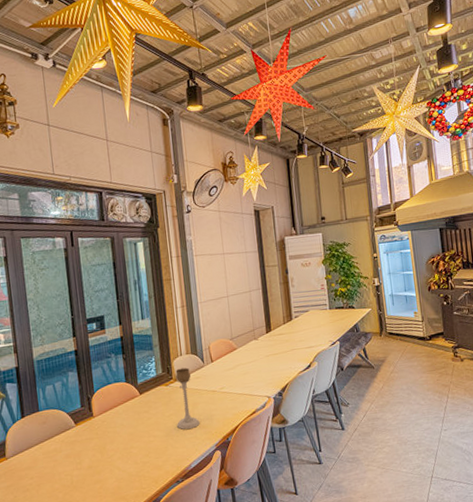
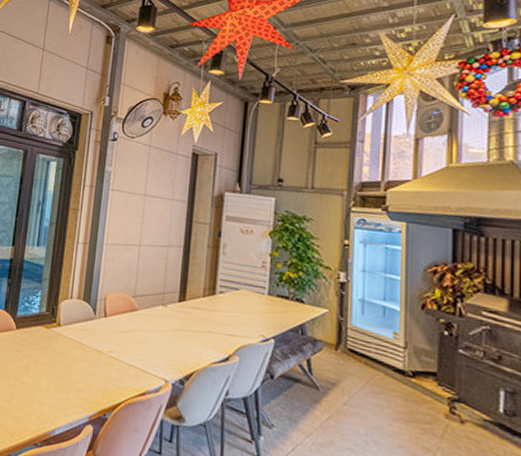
candle holder: present [175,367,201,430] -> none [49,312,78,388]

